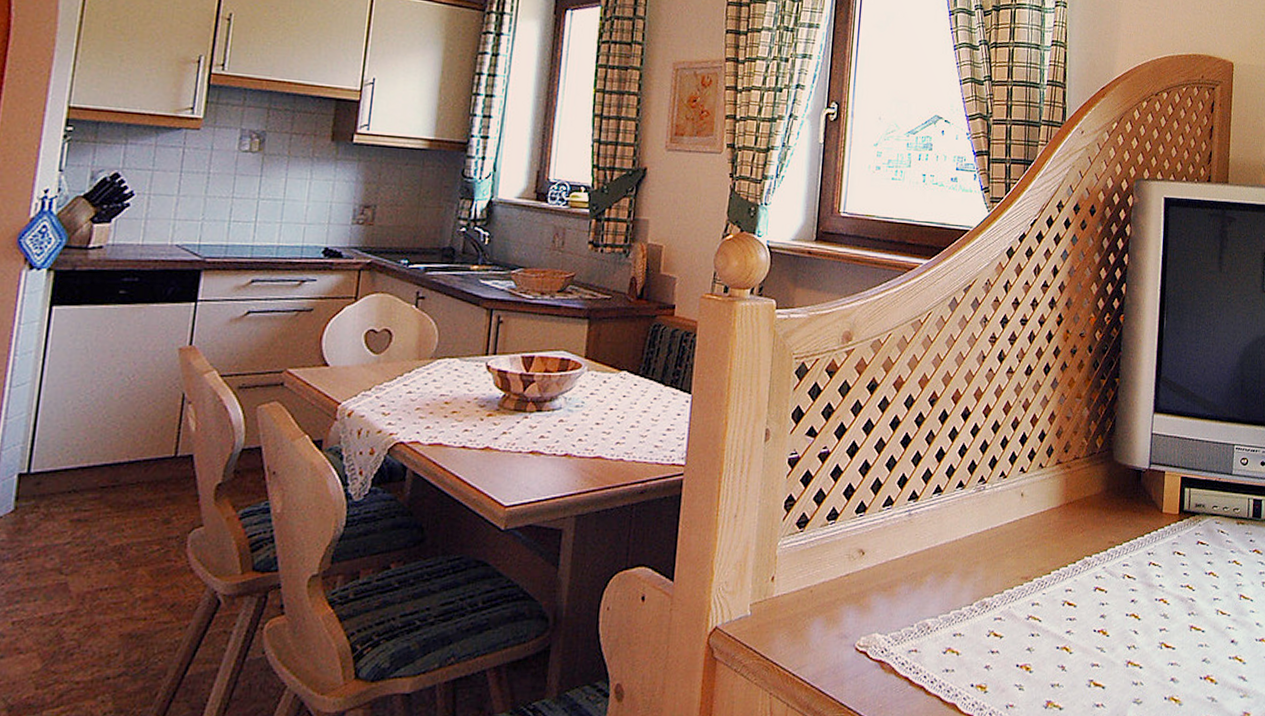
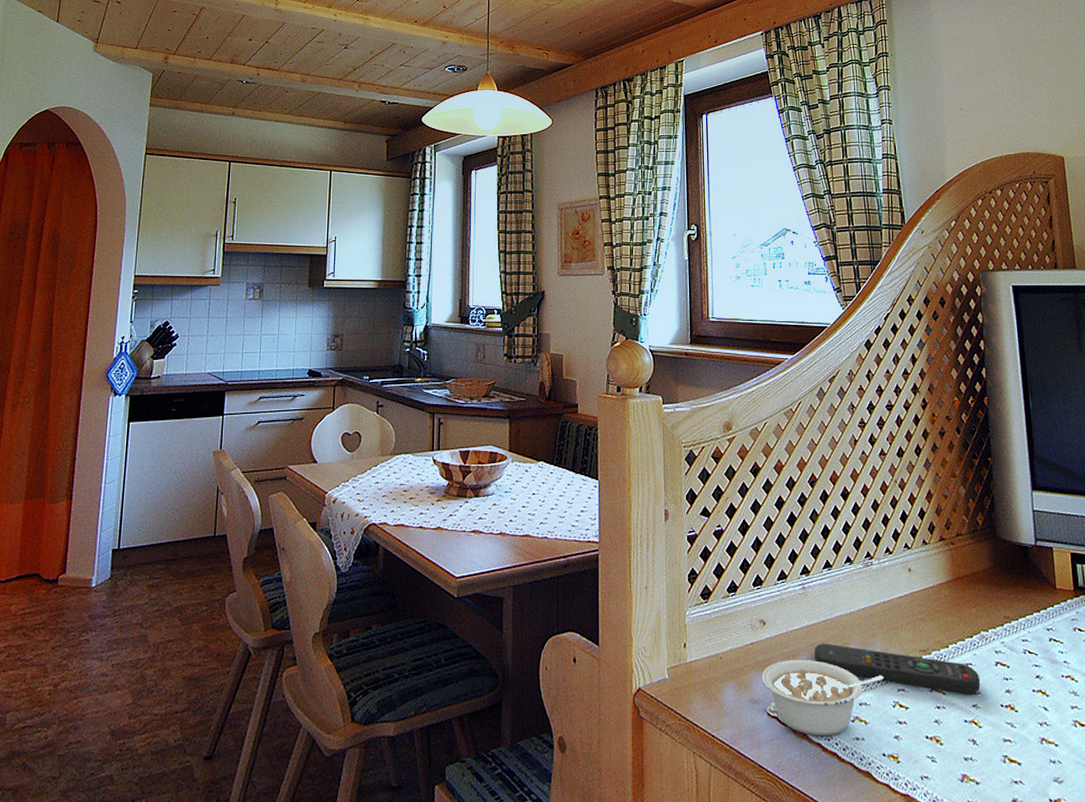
legume: none [853,591,981,670] -> present [761,660,883,736]
remote control: none [913,572,1078,621] -> present [814,643,981,694]

